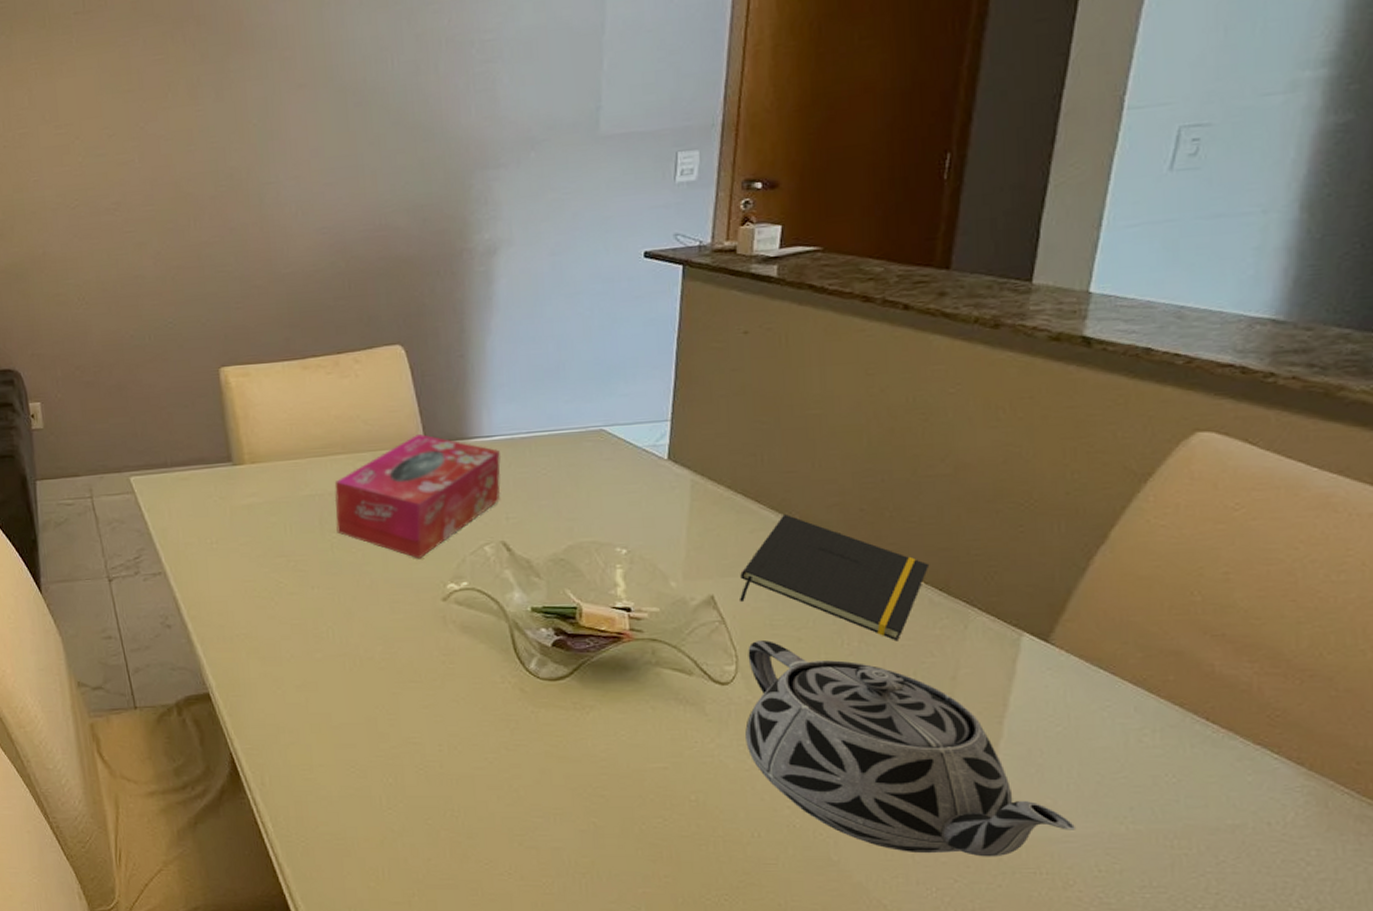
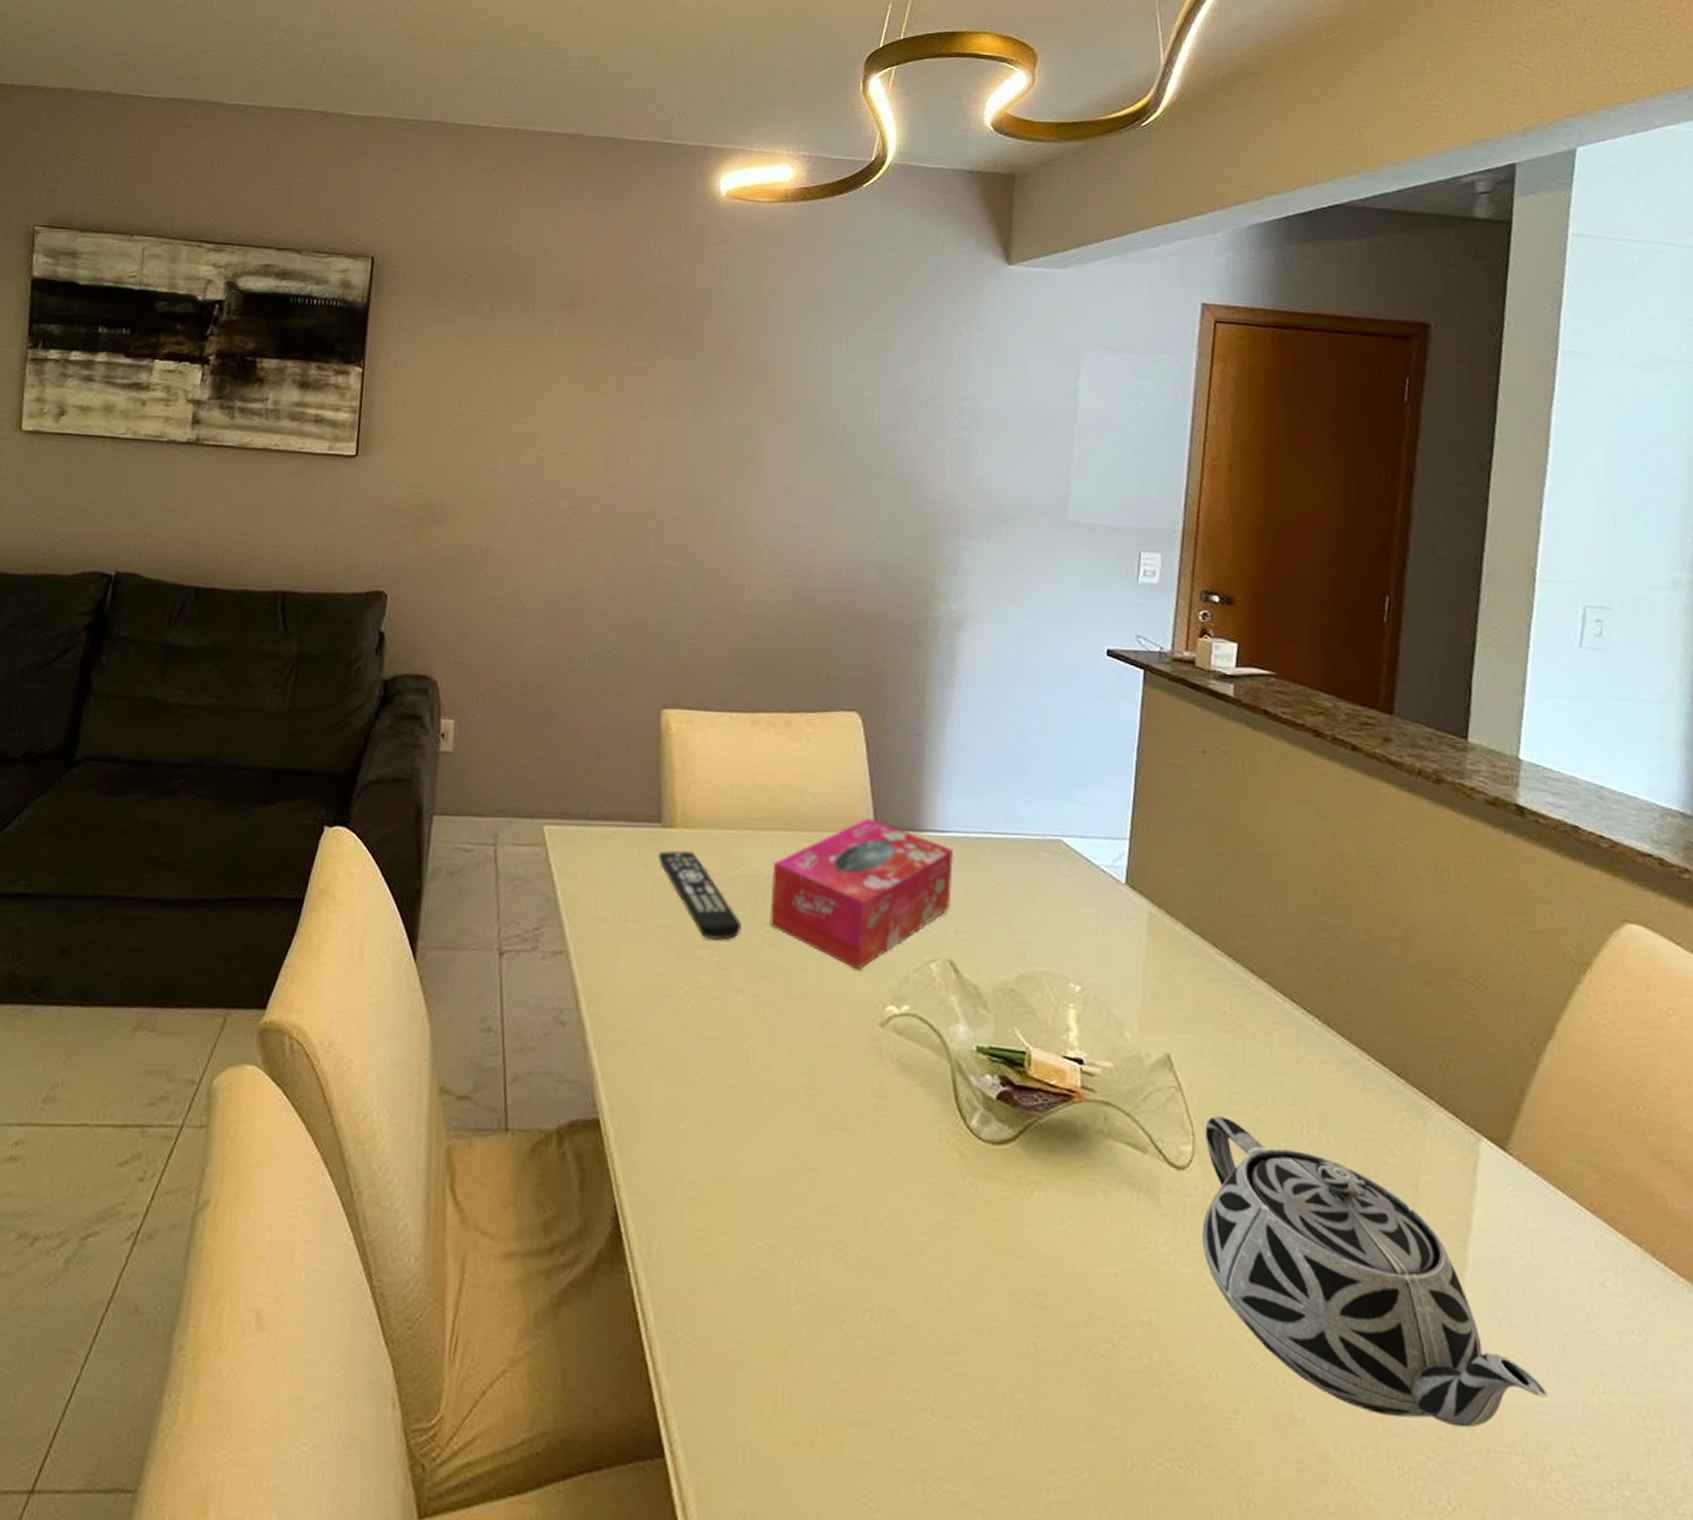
remote control: none [232,481,312,549] -> present [658,850,741,940]
notepad: present [740,515,930,642] -> none [1197,965,1387,1134]

